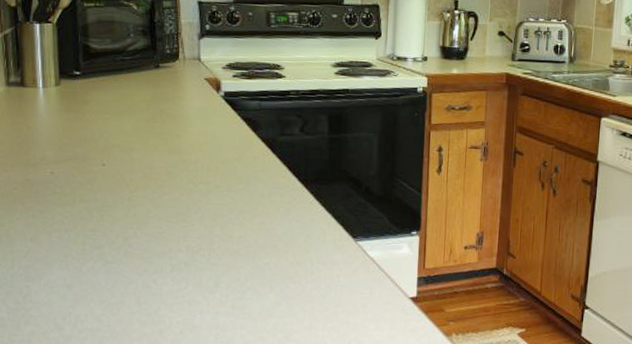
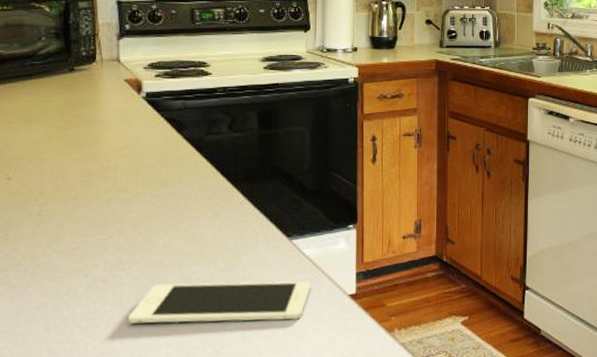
cell phone: none [206,271,374,316] -> present [127,281,311,324]

